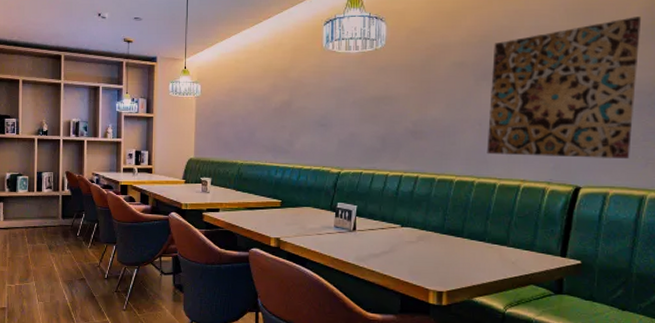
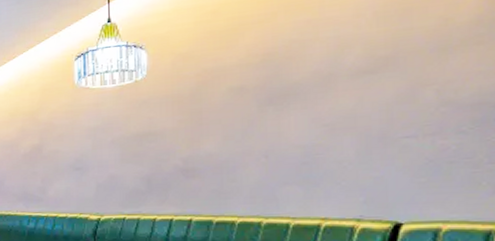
wall art: present [487,17,642,160] -> none [276,10,482,191]

